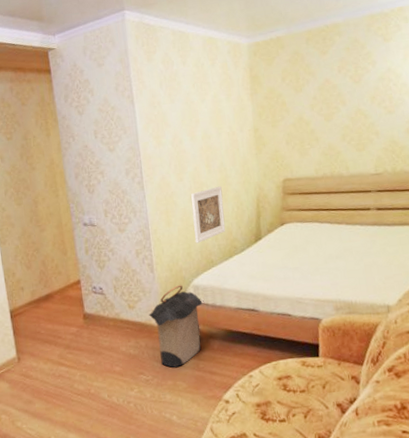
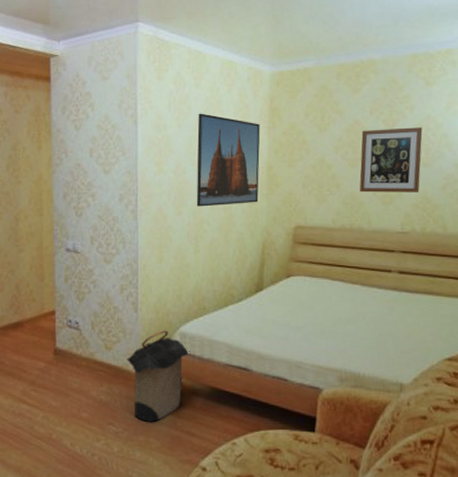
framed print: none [187,87,249,172] -> present [196,113,260,207]
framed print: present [190,186,226,244] -> none [187,225,225,286]
wall art: none [332,79,388,143] -> present [359,127,423,193]

